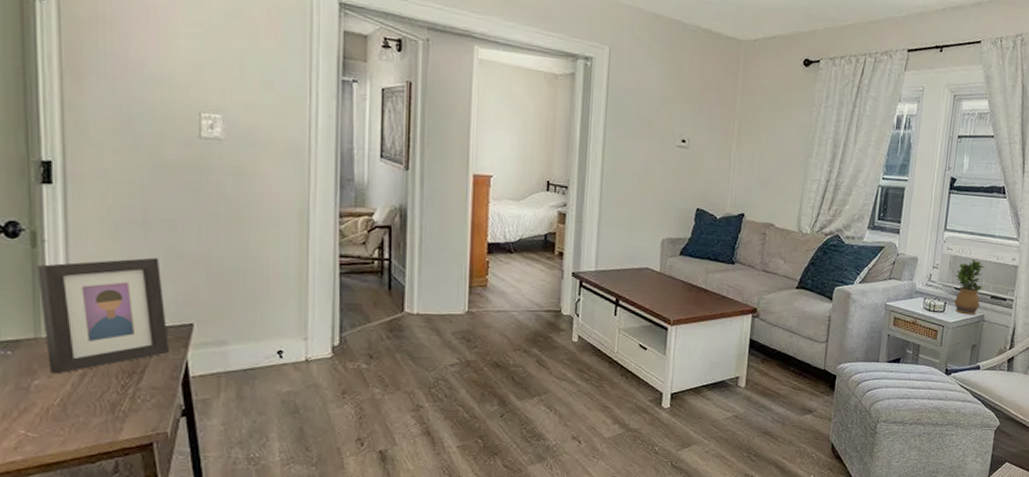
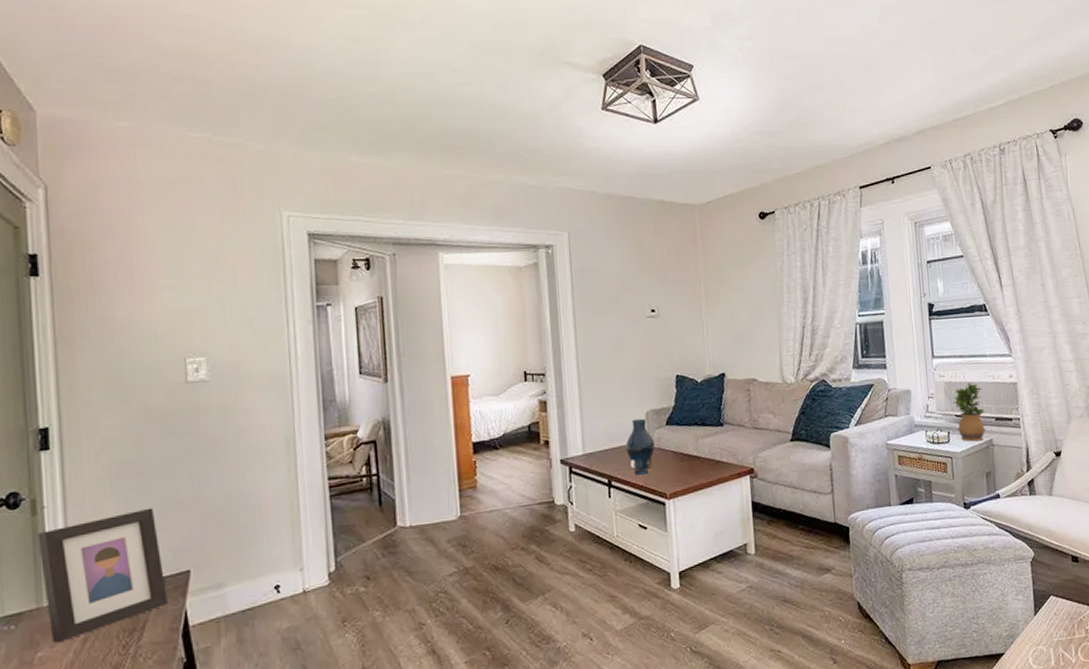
vase: none [637,244,666,299] -> present [625,418,655,475]

